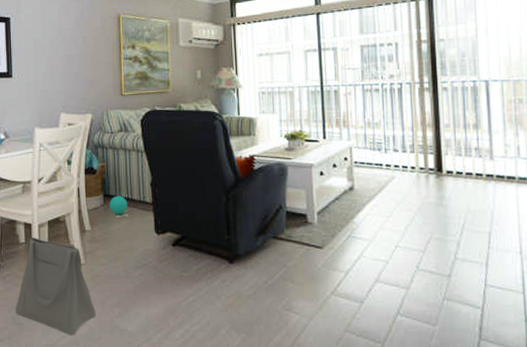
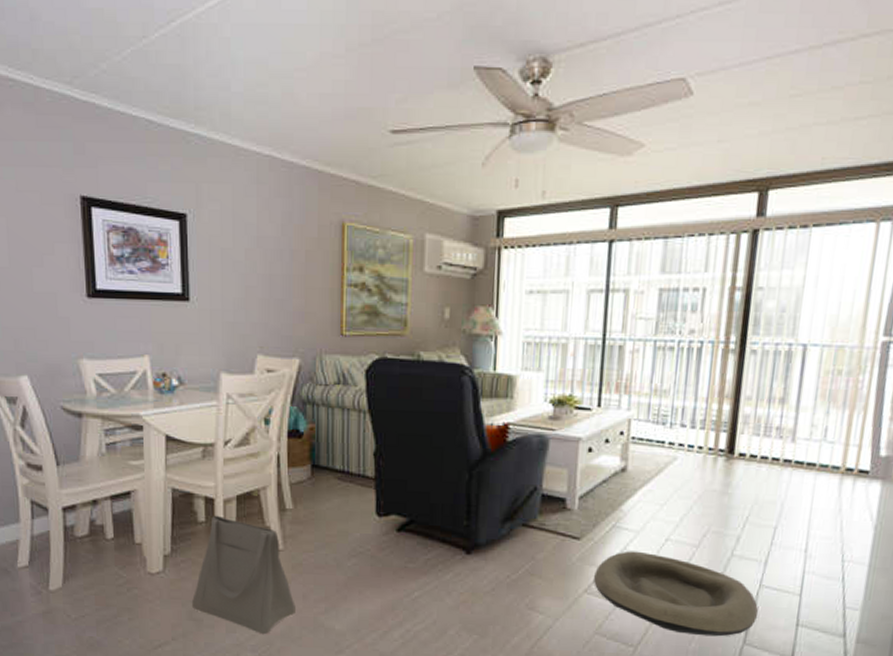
ball: present [110,195,129,219] -> none [319,467,343,496]
dog bed: none [338,257,487,333] -> present [594,551,758,637]

